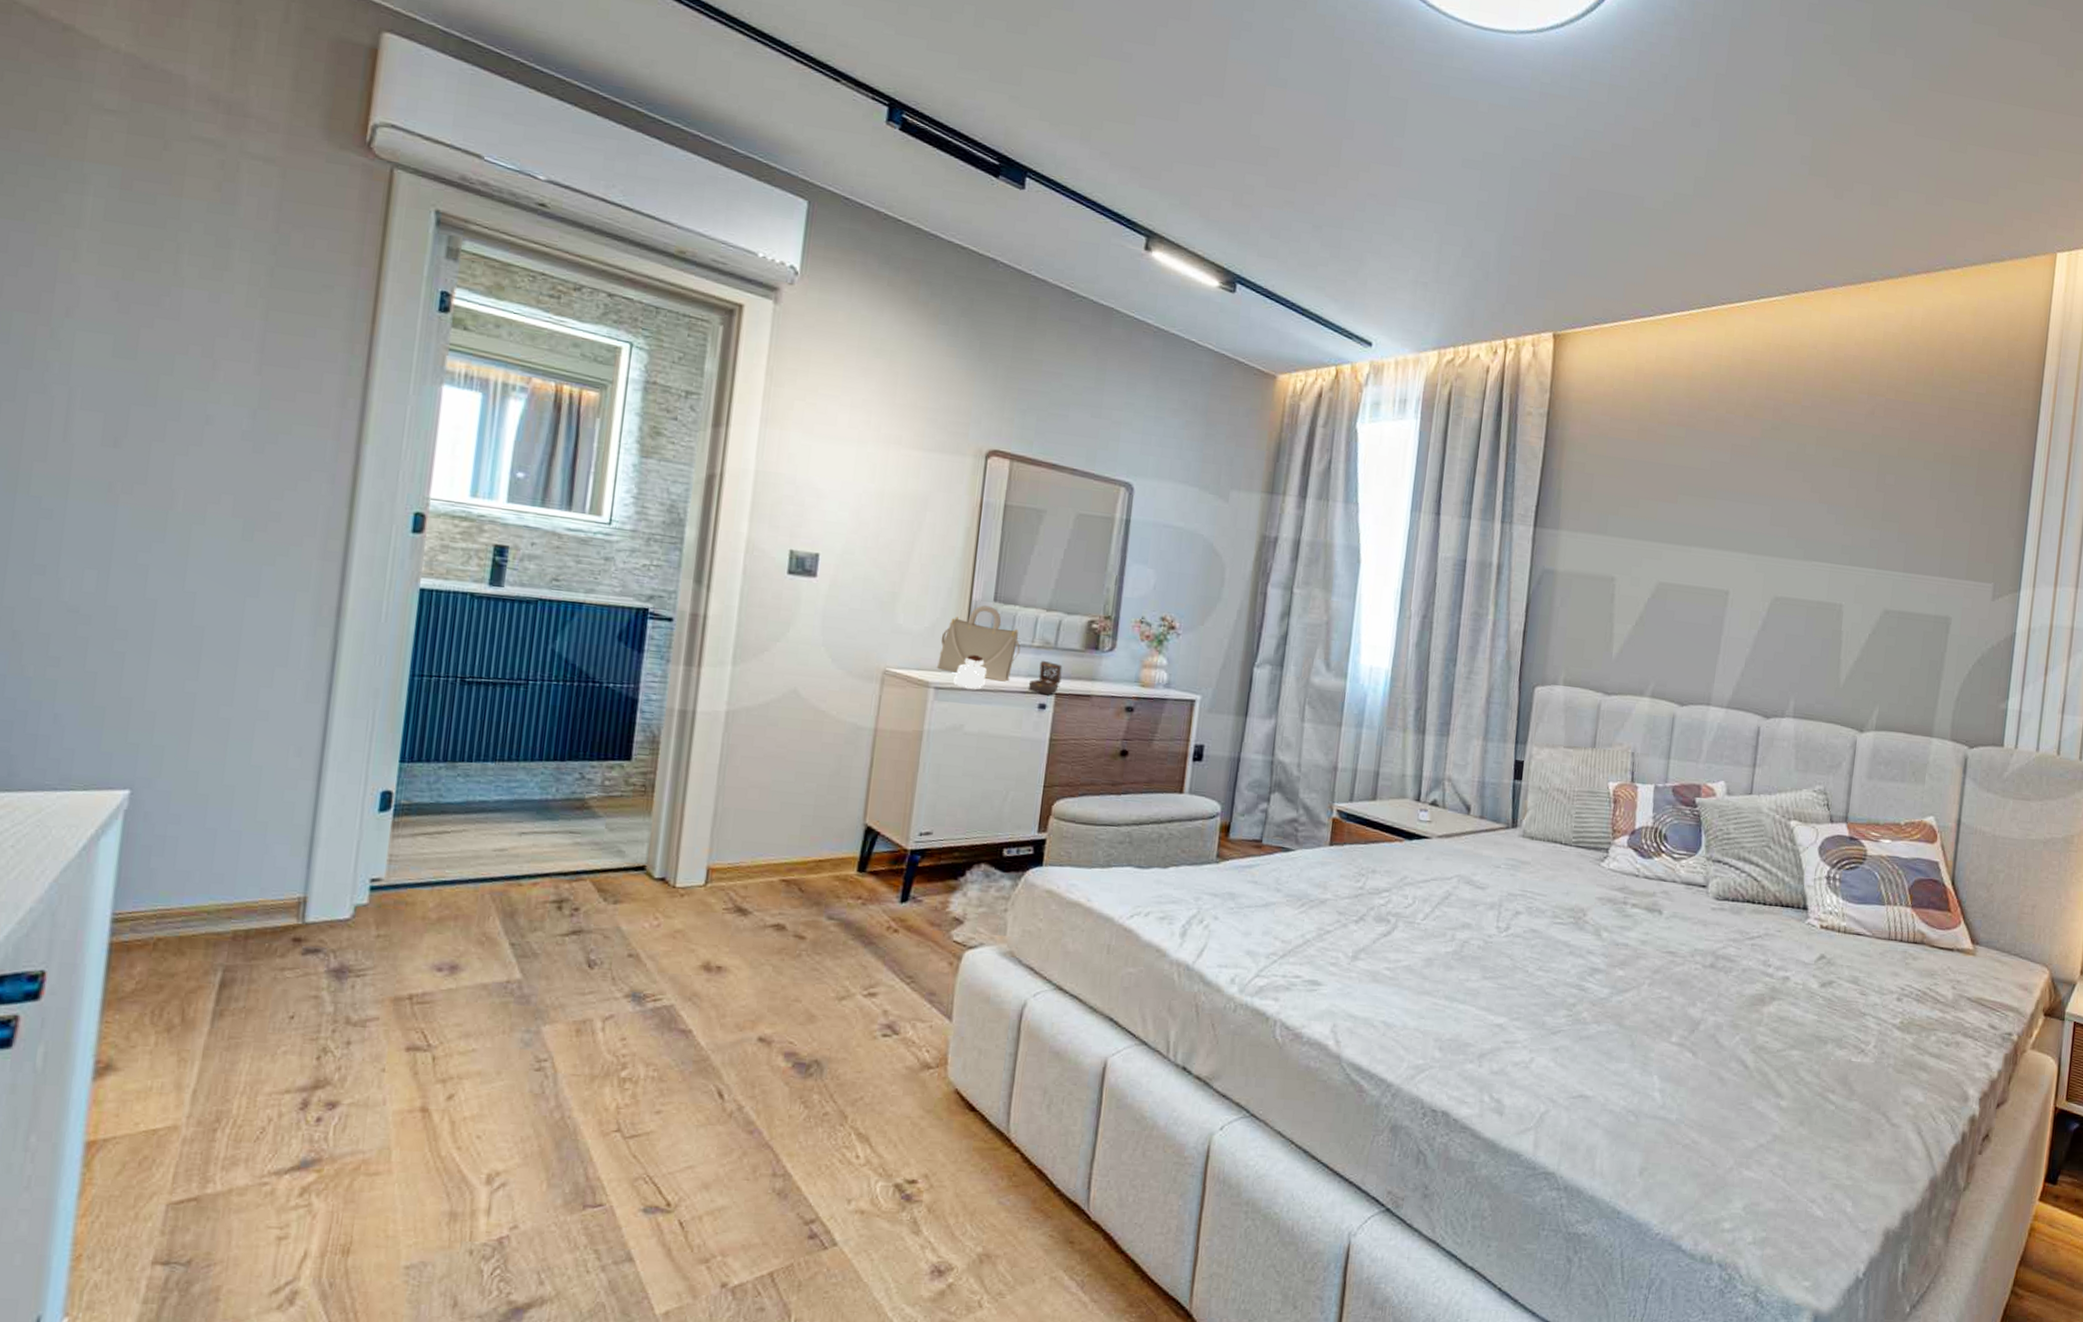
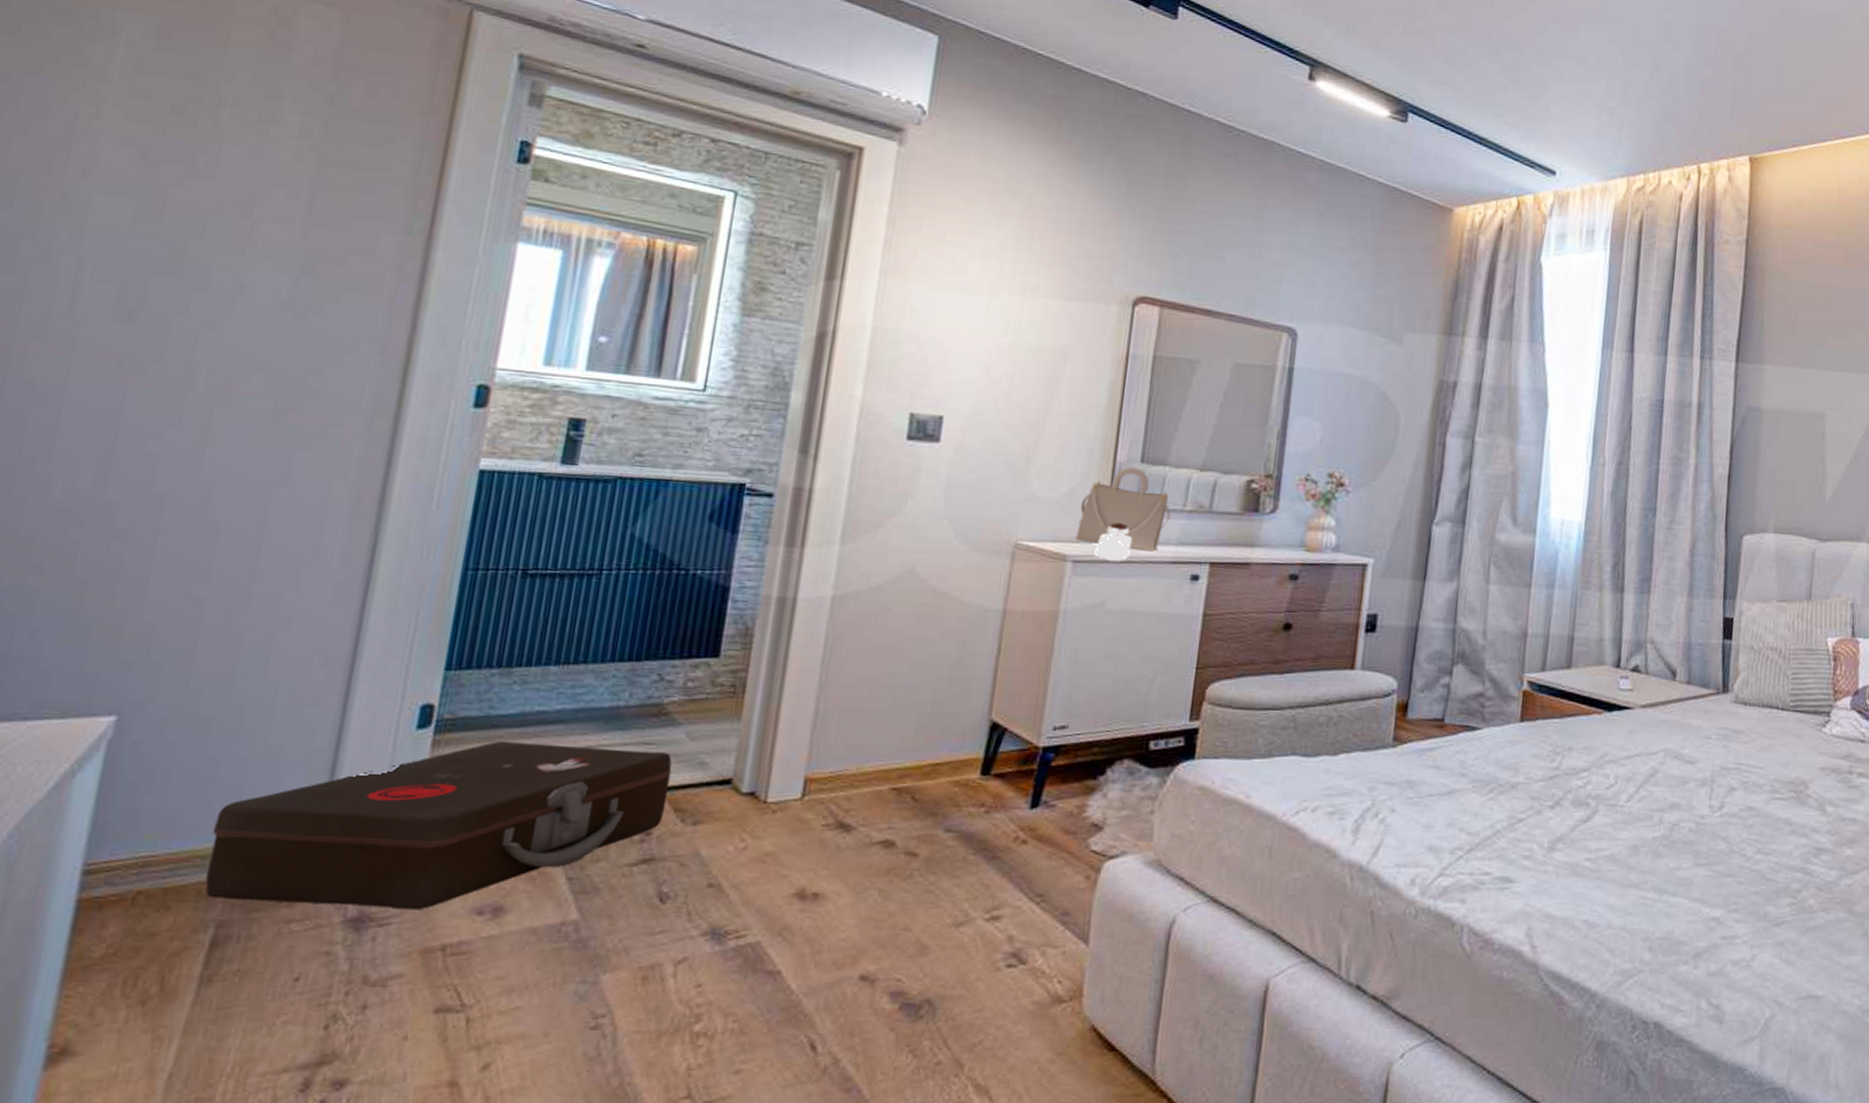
suitcase: none [212,824,595,965] -> present [205,740,672,910]
jewelry box: present [1027,660,1063,696] -> none [1178,525,1218,565]

